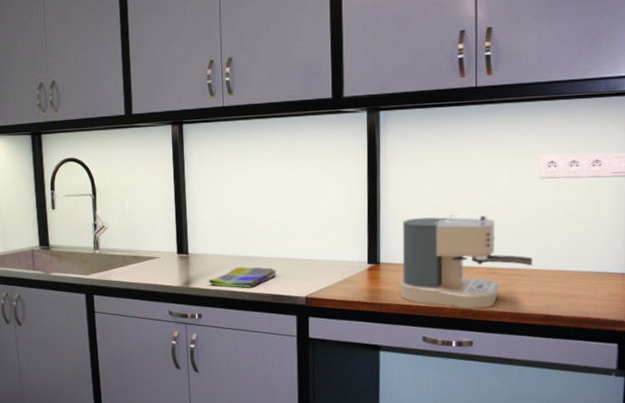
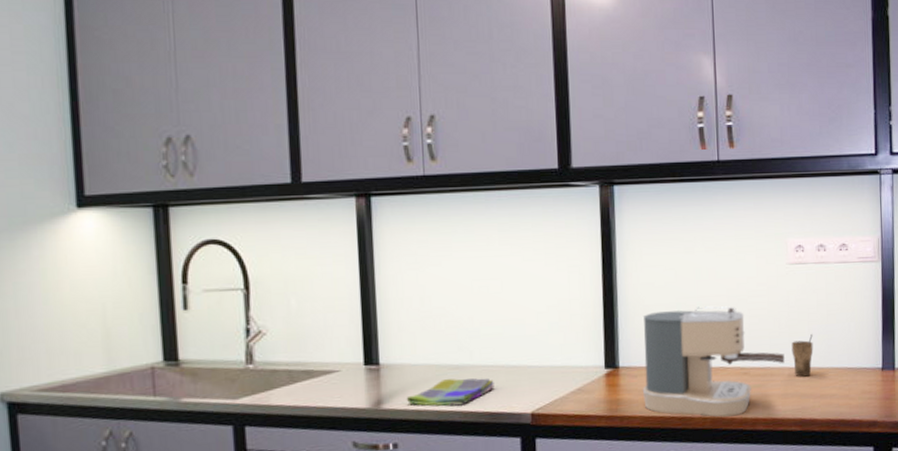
cup: none [540,240,561,278] -> present [791,333,814,377]

